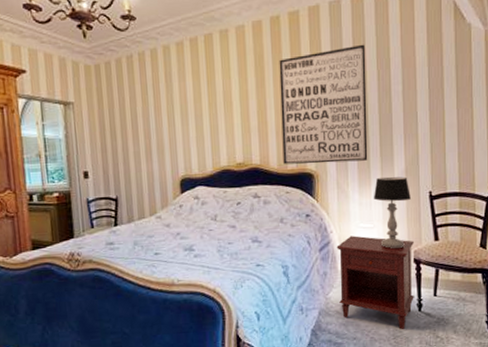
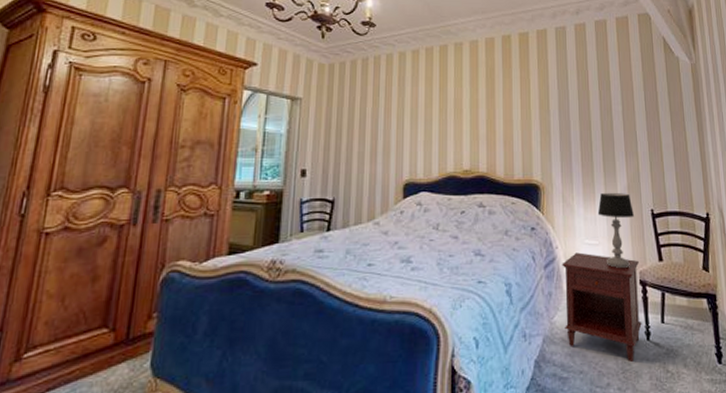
wall art: present [279,44,368,164] -> none [509,66,592,175]

